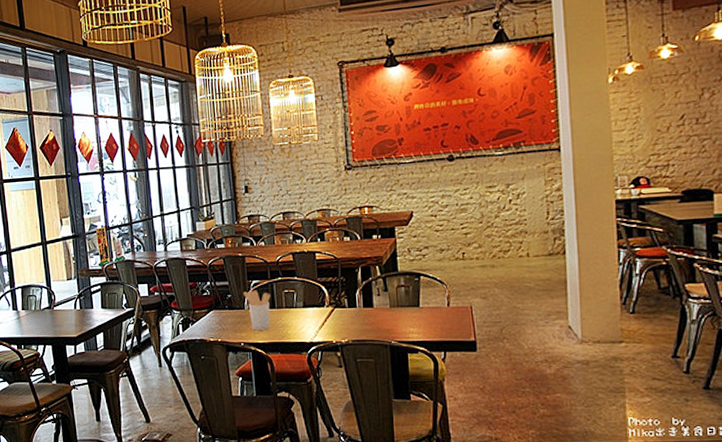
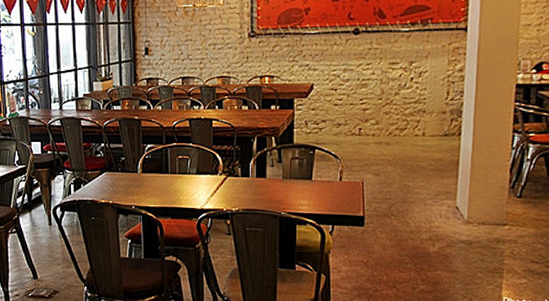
utensil holder: present [242,290,270,331] -> none [136,154,164,195]

